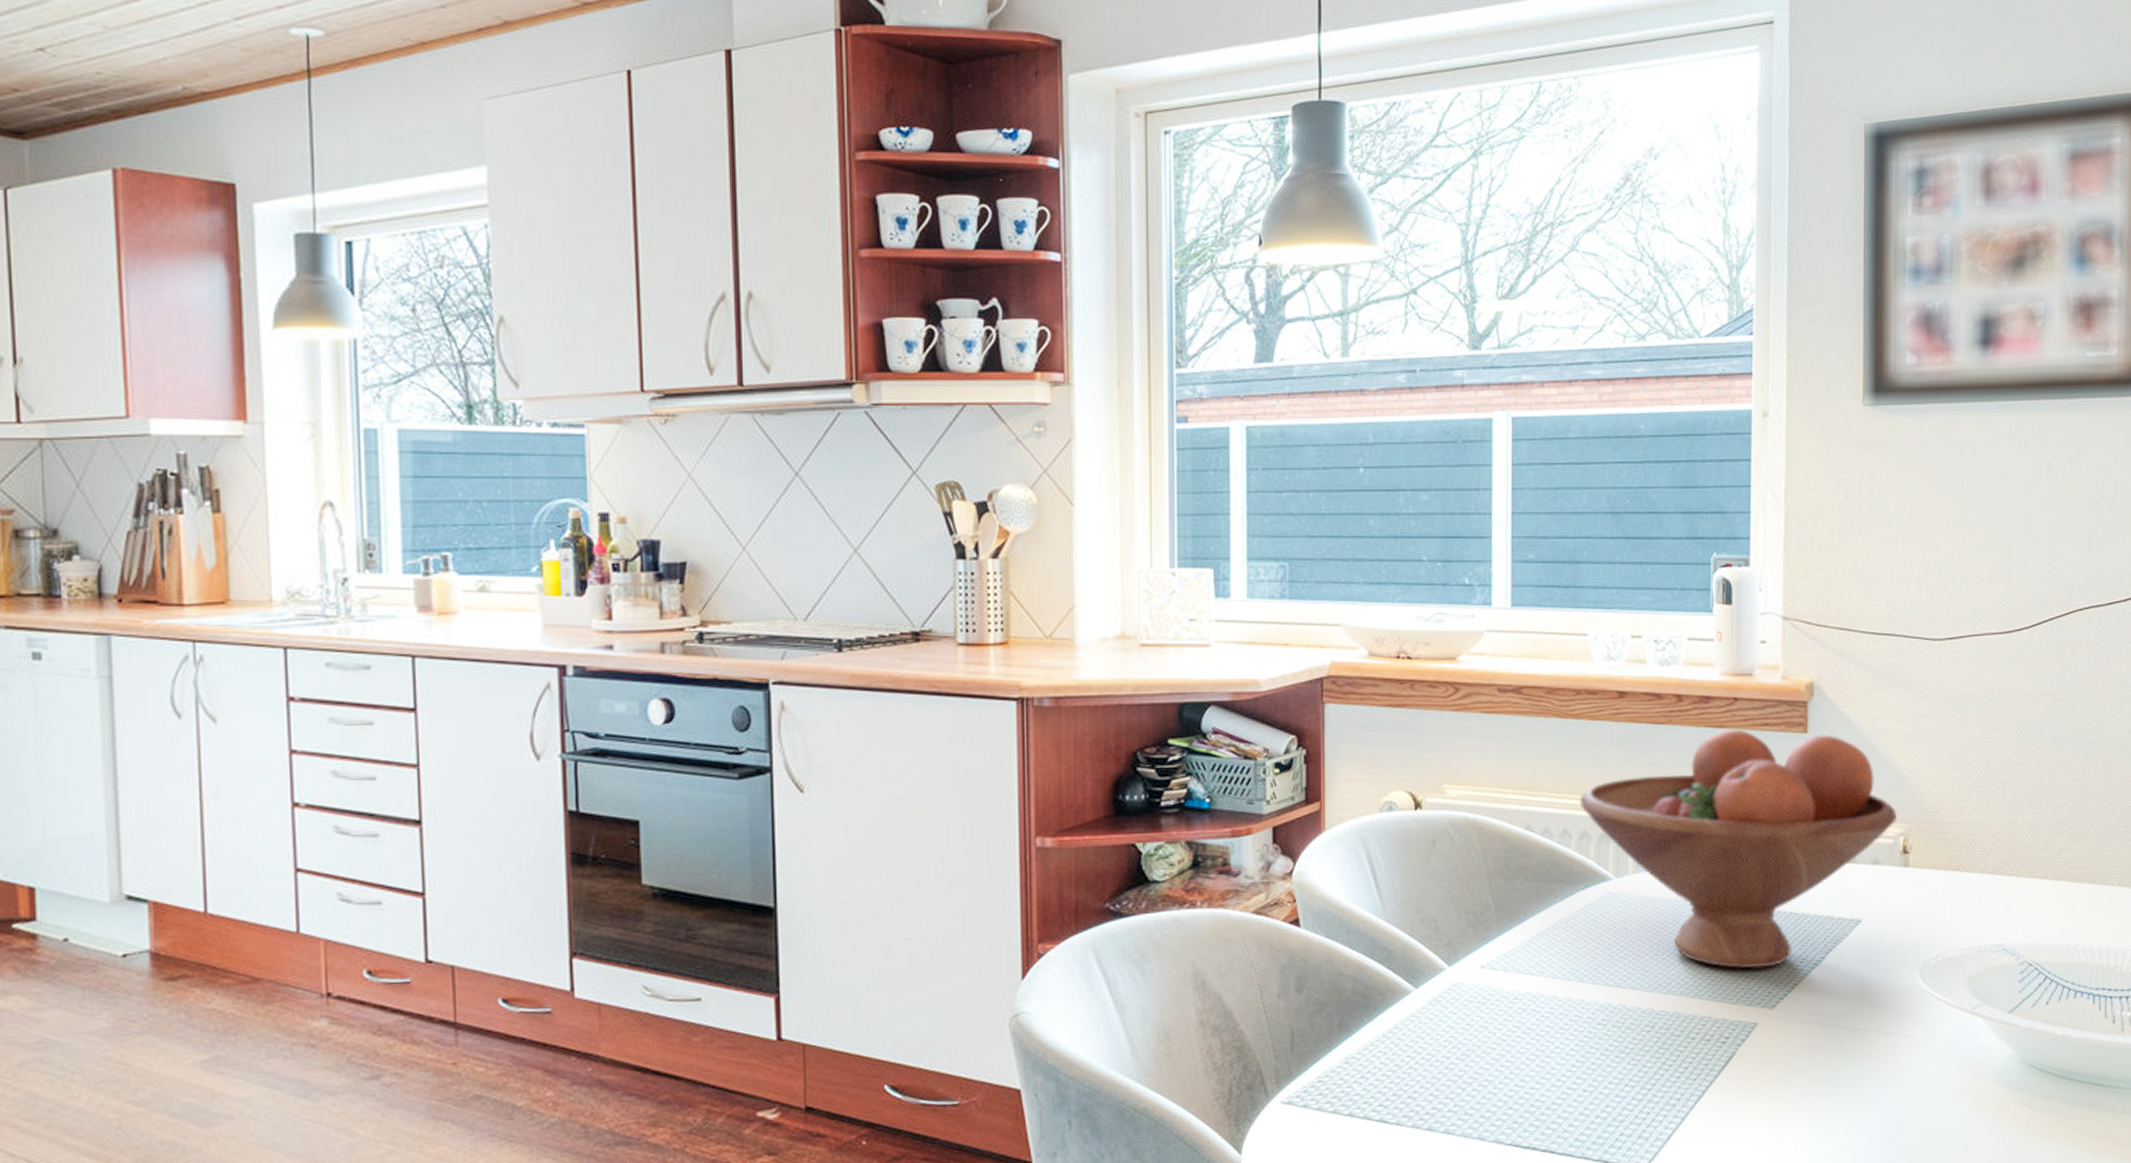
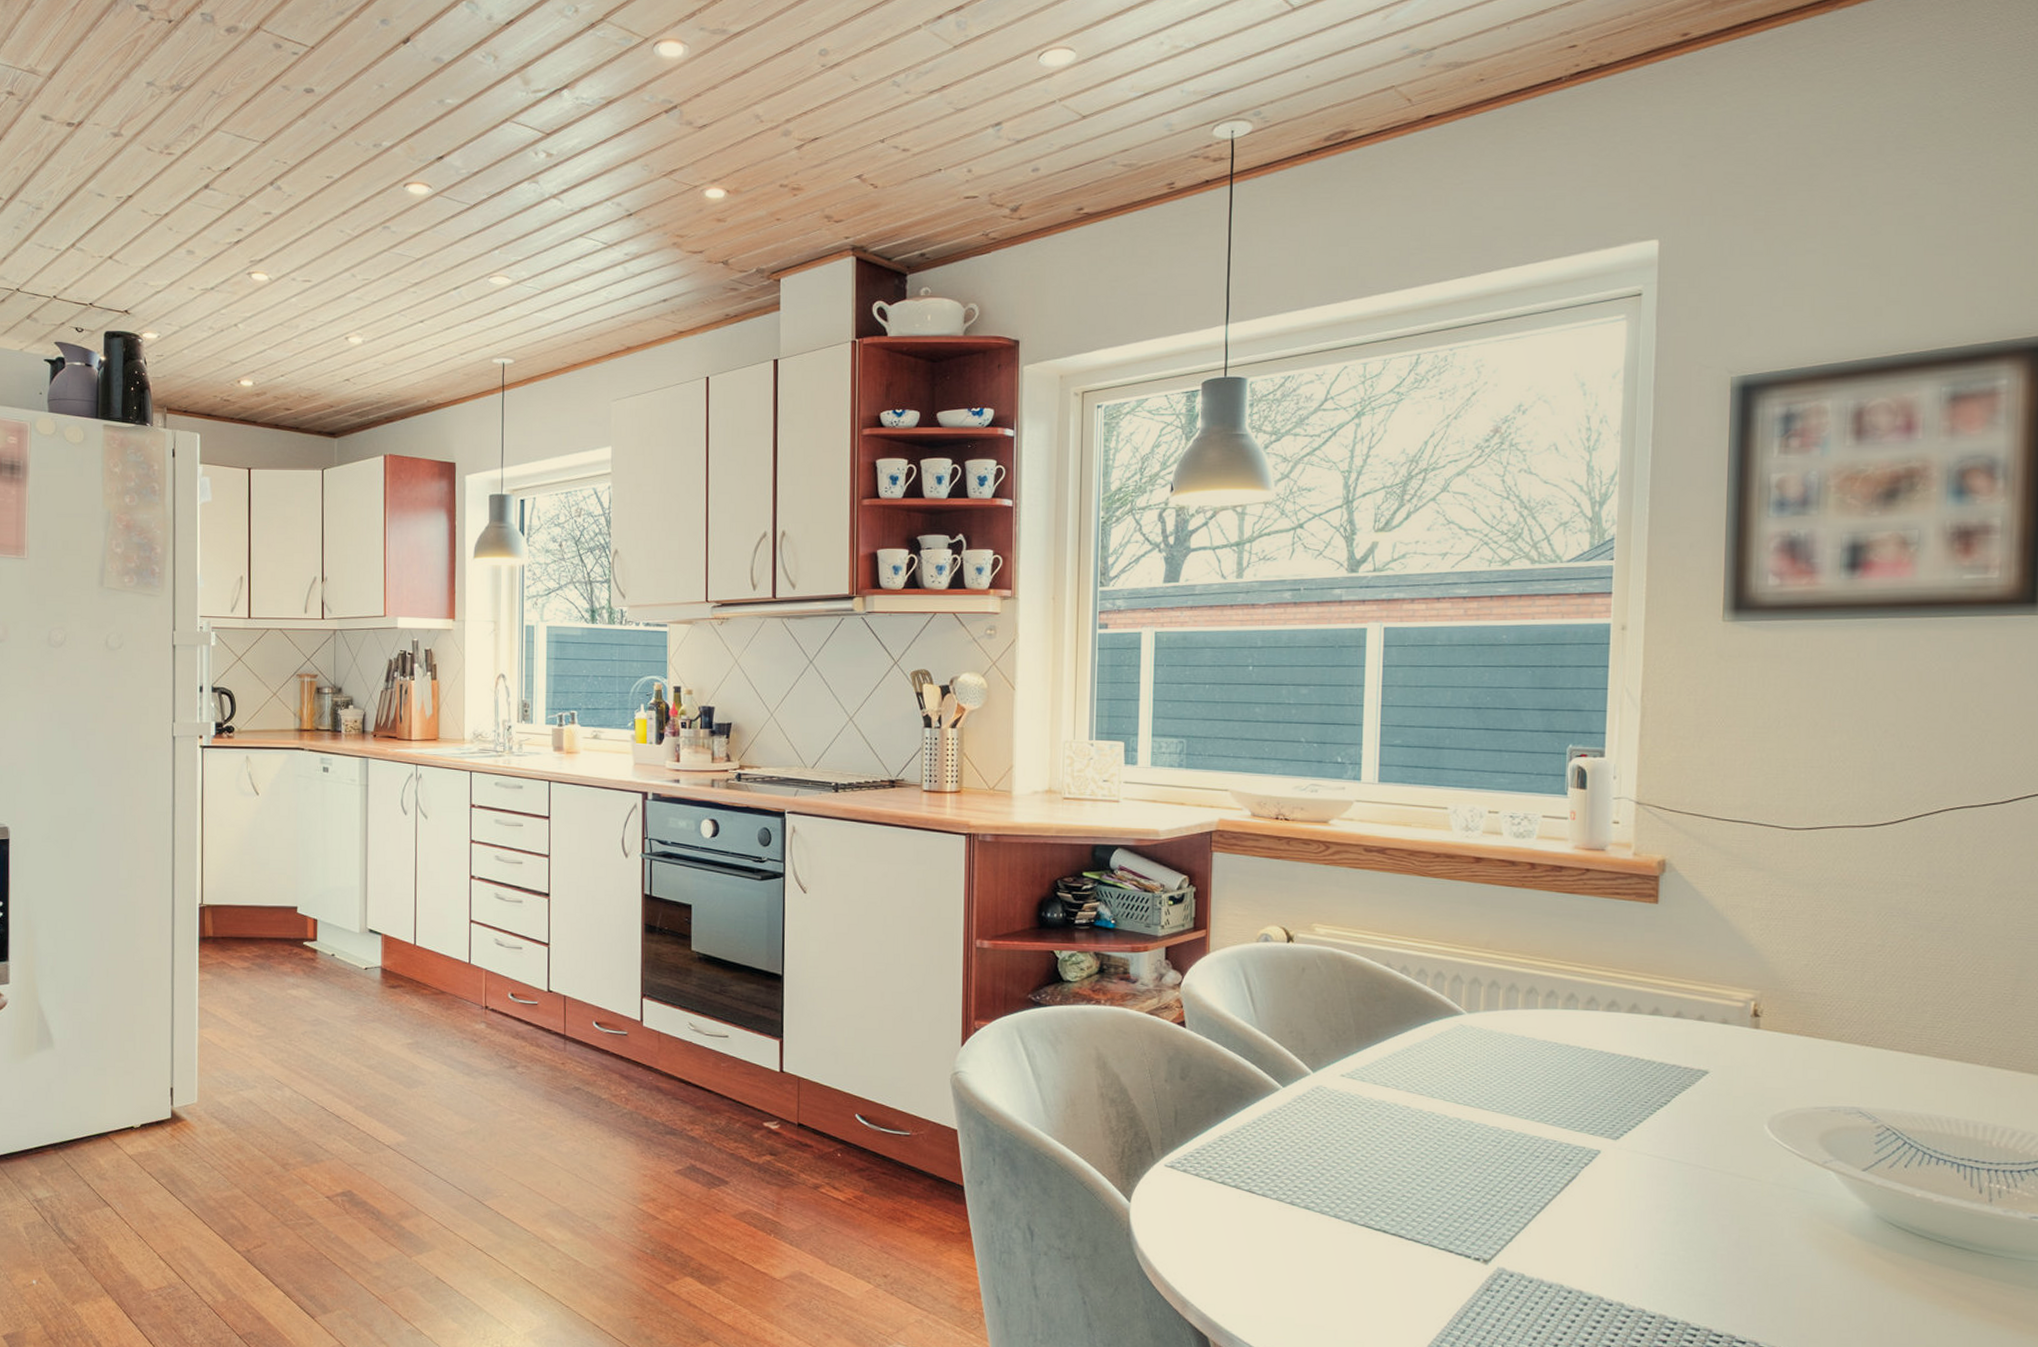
fruit bowl: present [1579,729,1897,970] -> none [1435,895,1748,1104]

